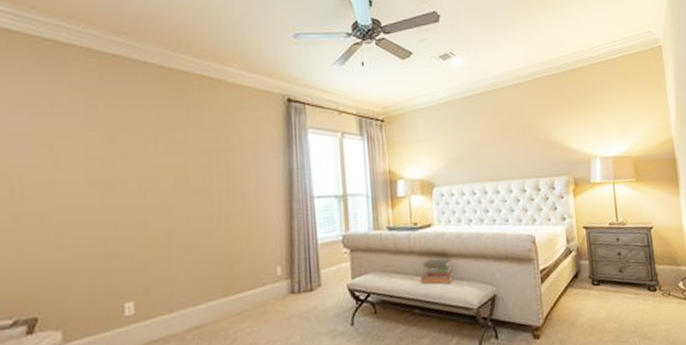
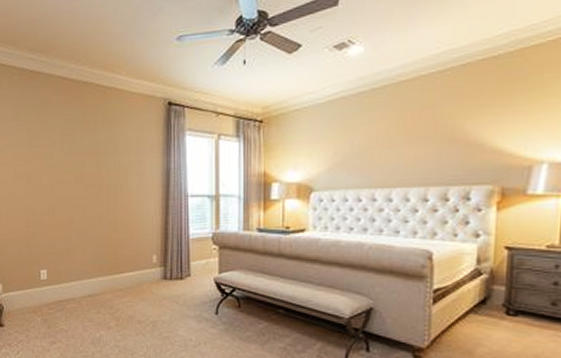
books: present [420,259,453,285] -> none [288,264,324,290]

